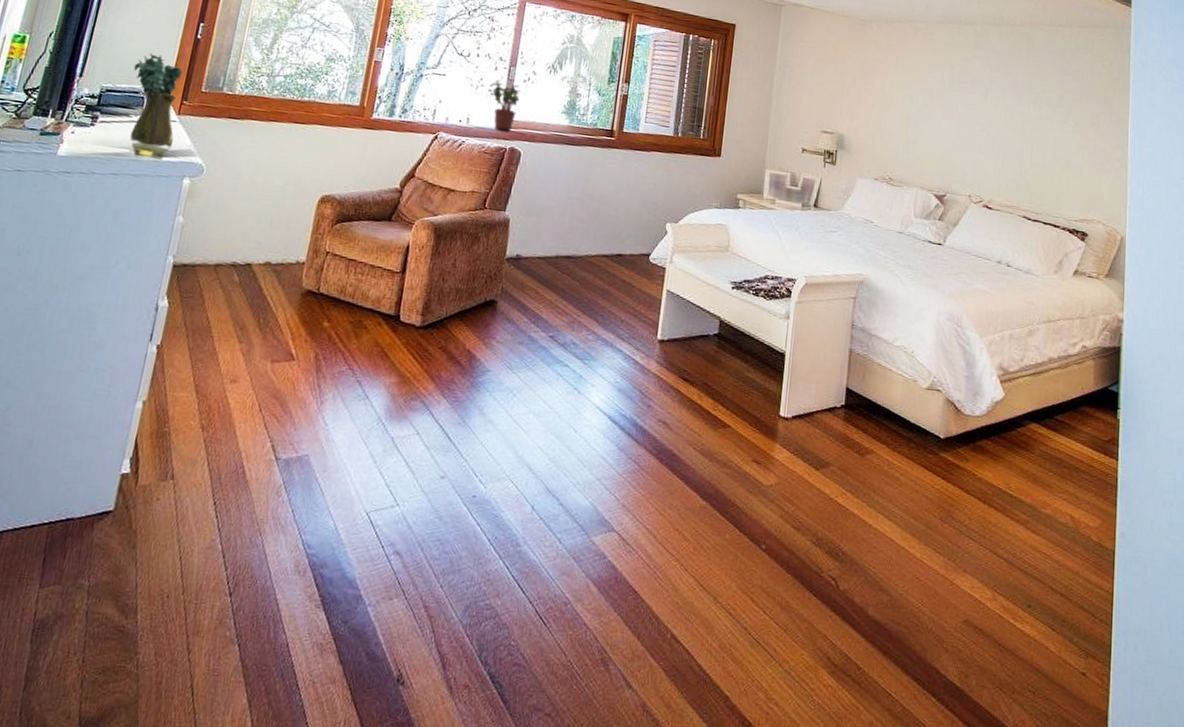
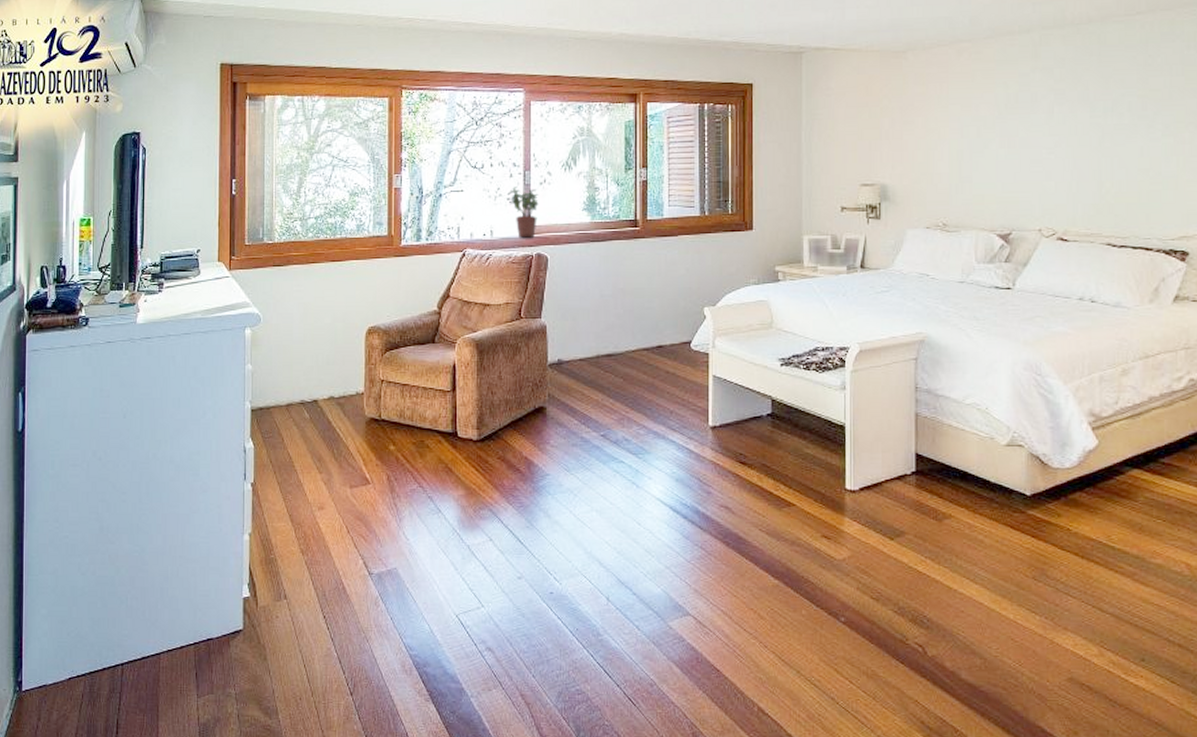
vase: present [129,52,183,161] -> none [184,215,231,316]

